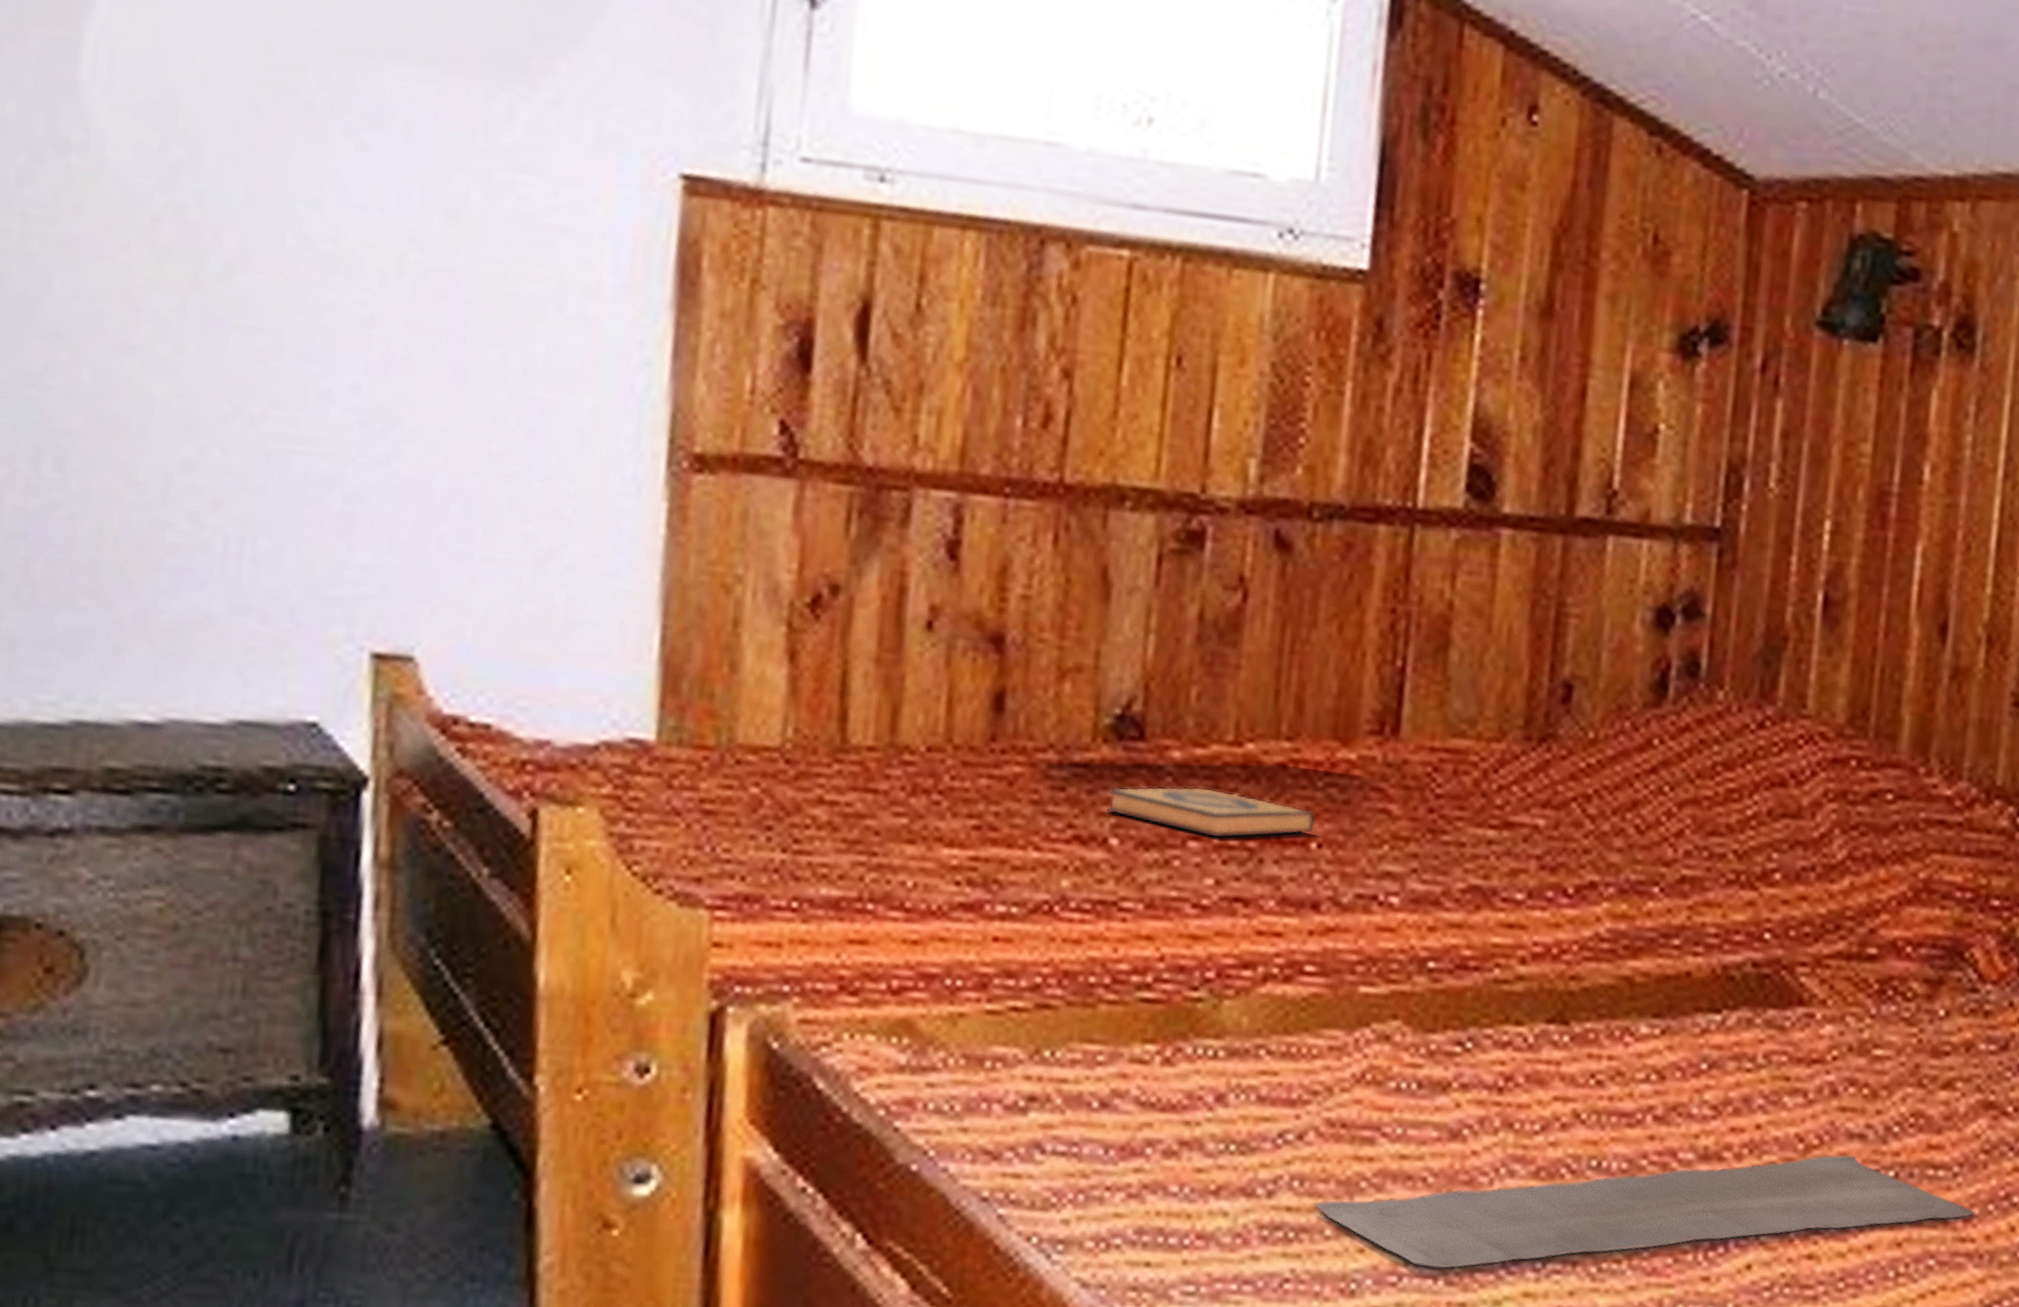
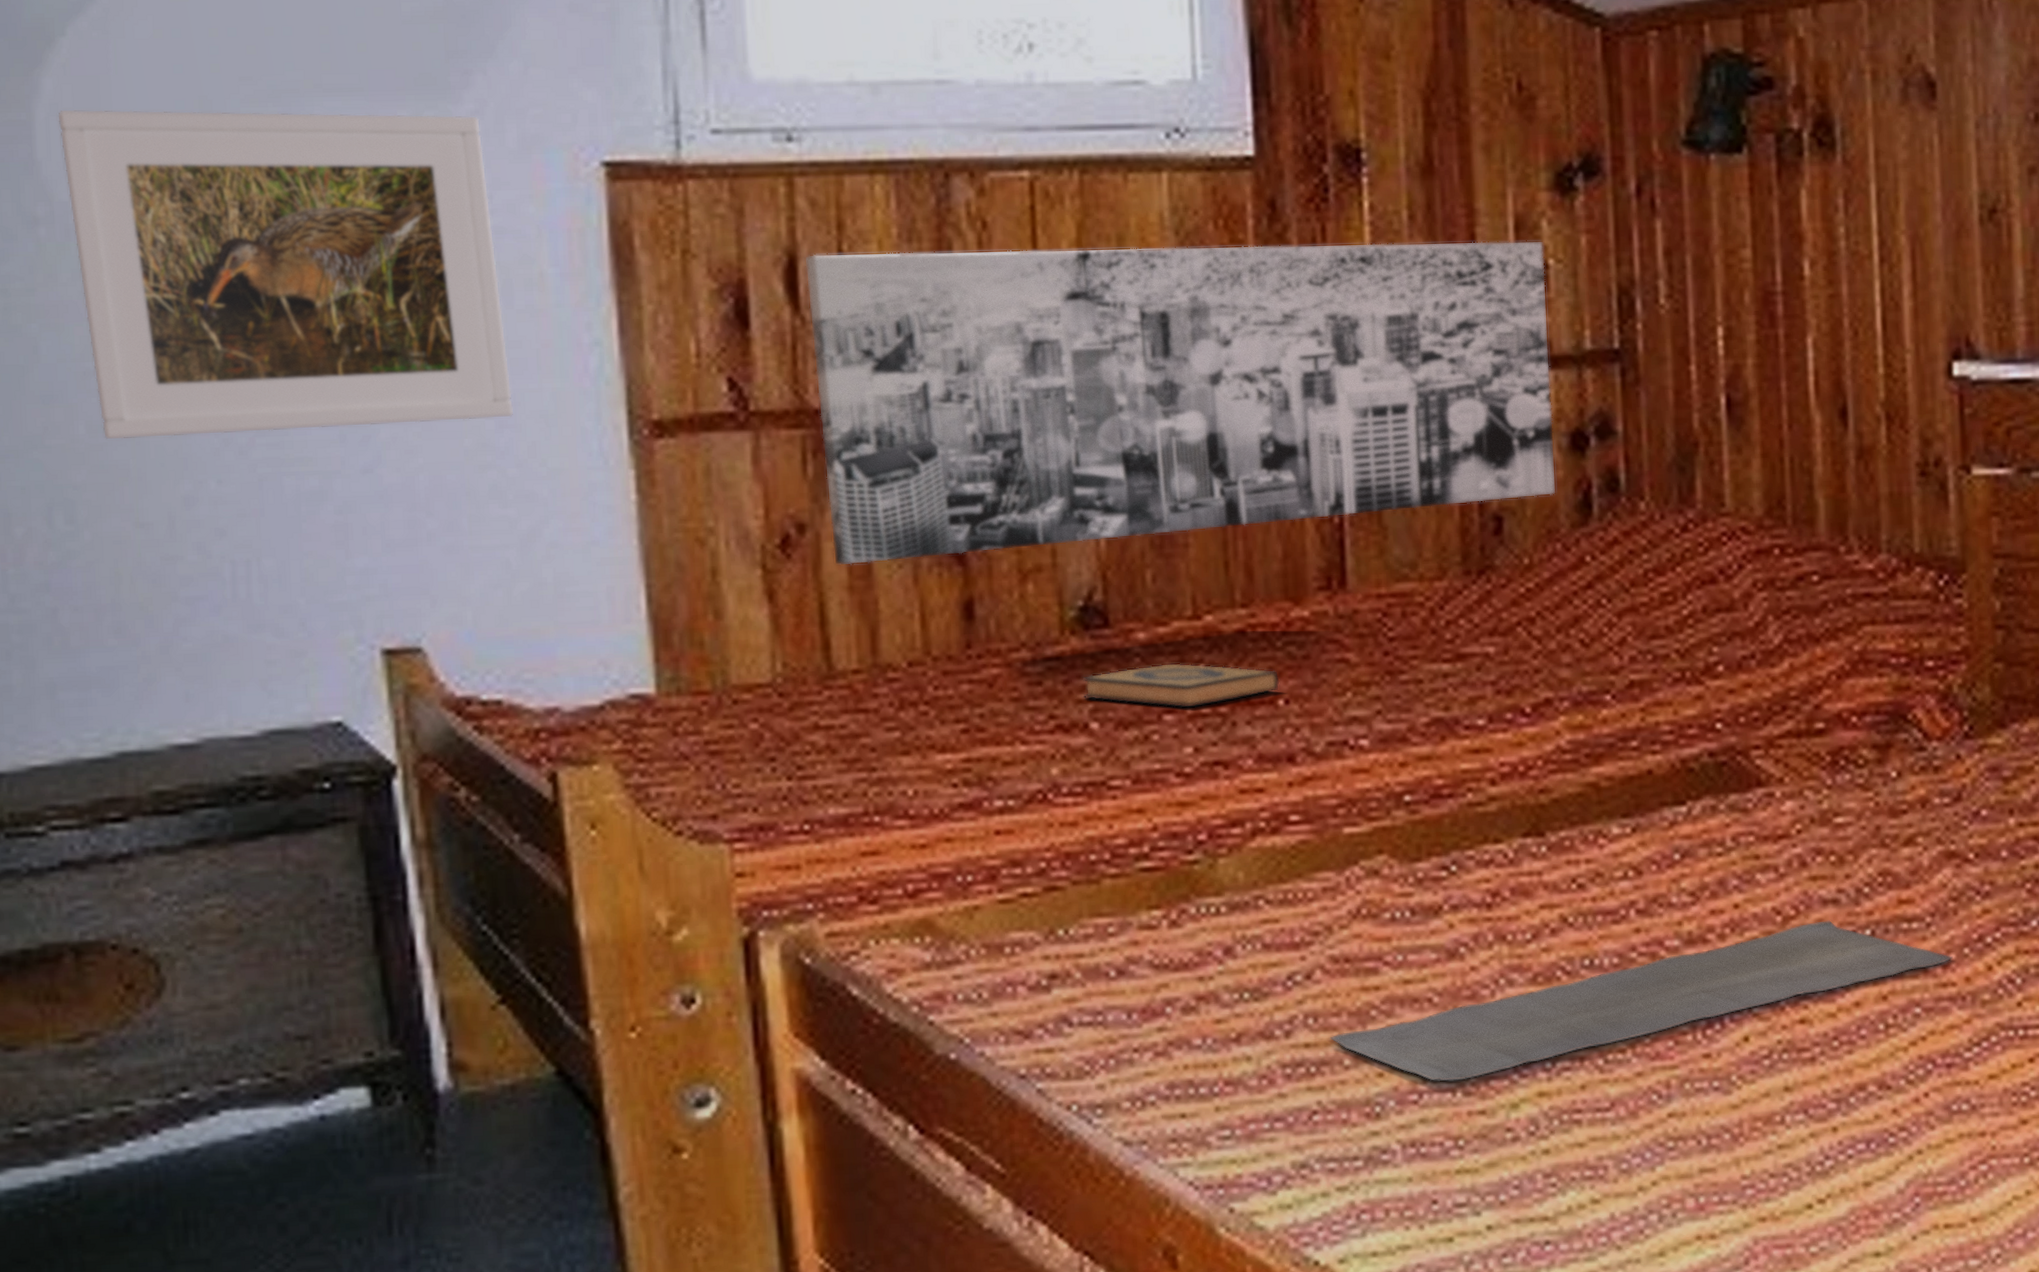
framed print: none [107,34,558,428] -> present [58,109,514,440]
wall art: none [864,303,1657,671] -> present [805,240,1557,566]

